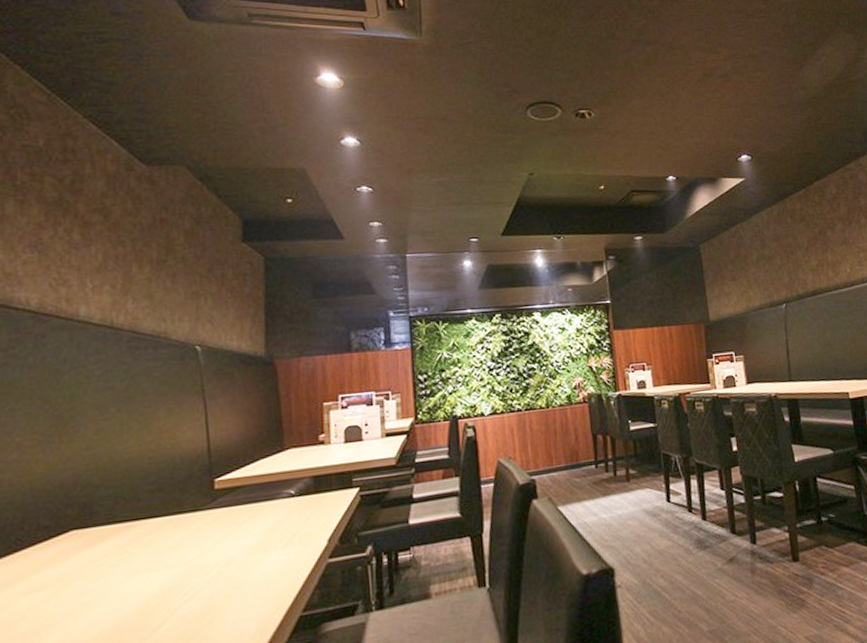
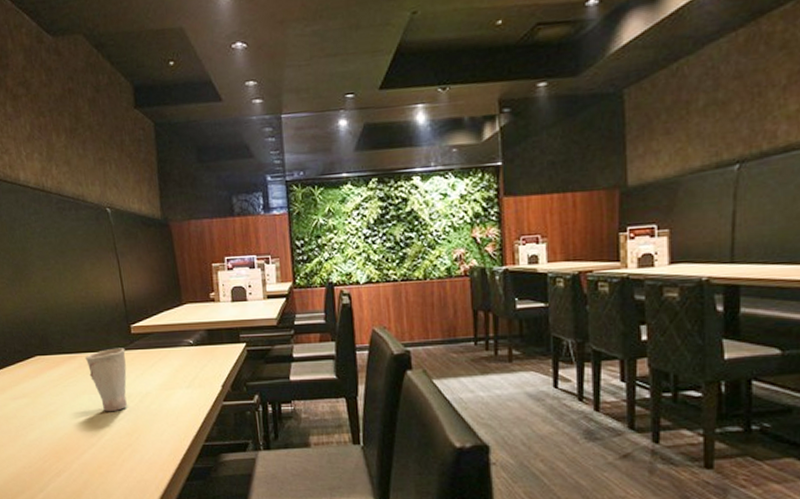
cup: none [145,507,205,593] -> present [85,347,127,412]

